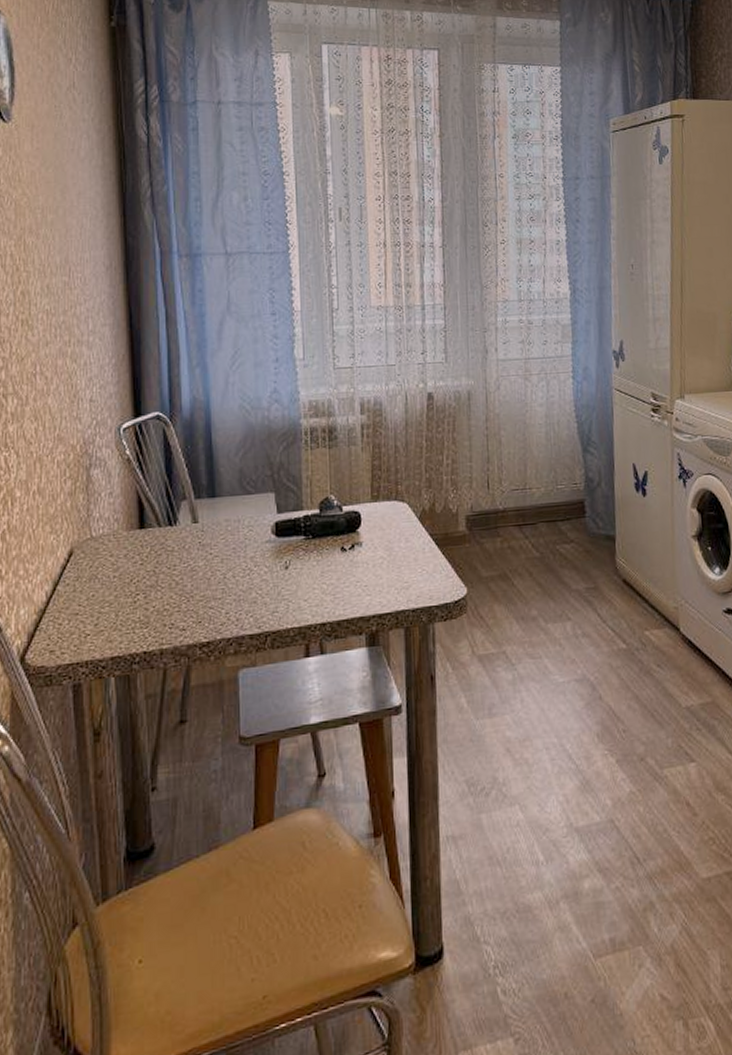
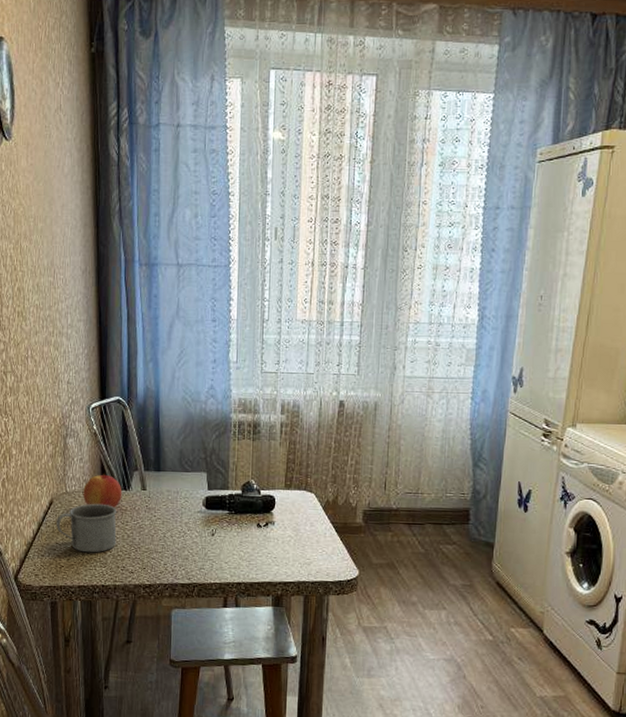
mug: none [79,546,161,613] -> present [56,503,117,553]
apple: none [114,507,167,551] -> present [83,473,123,509]

